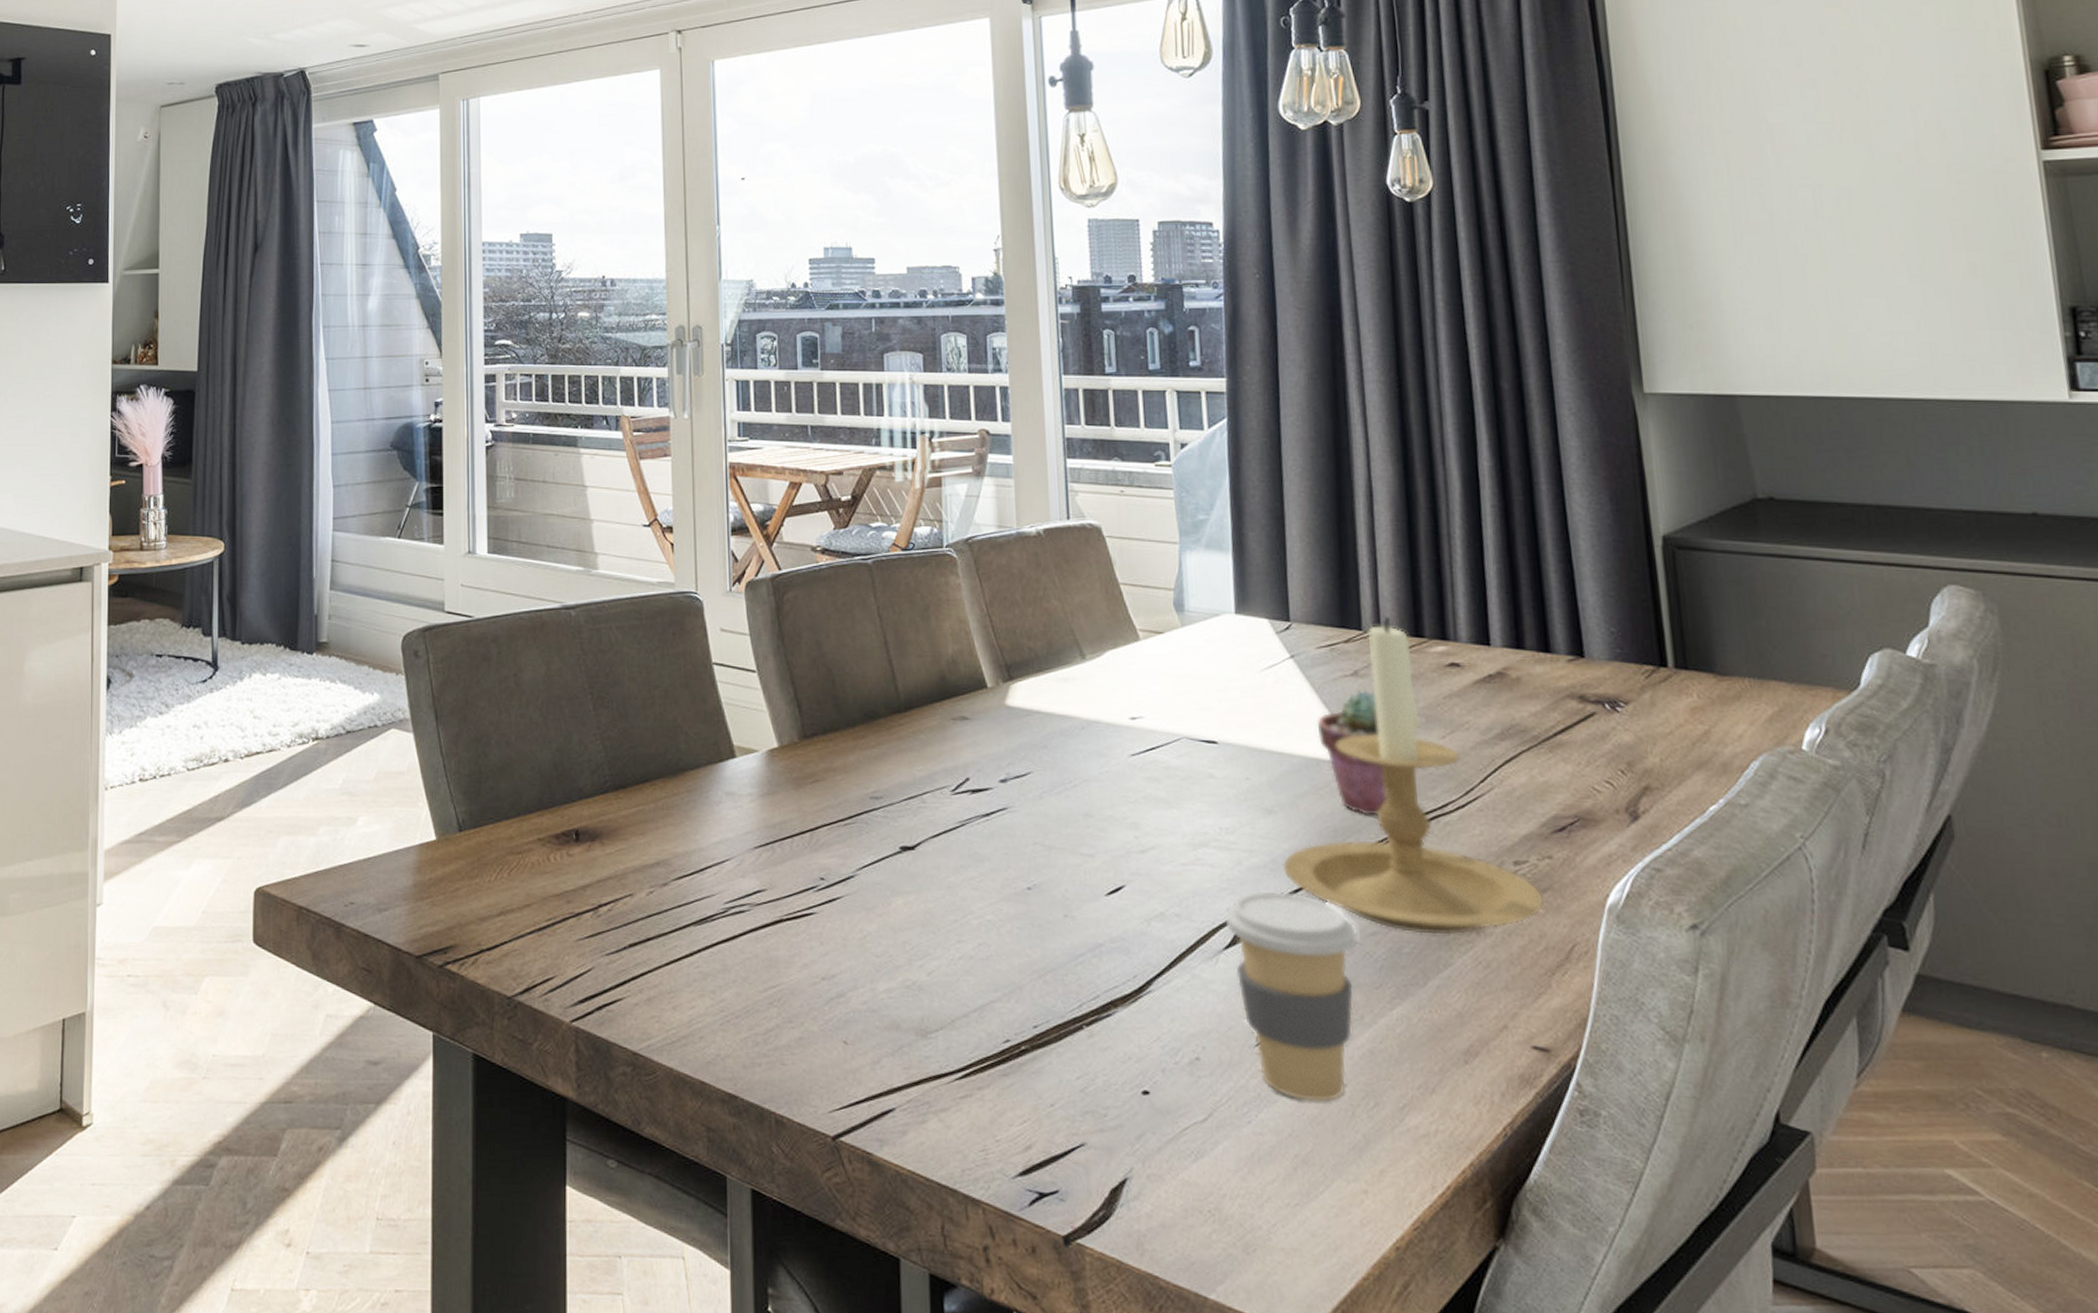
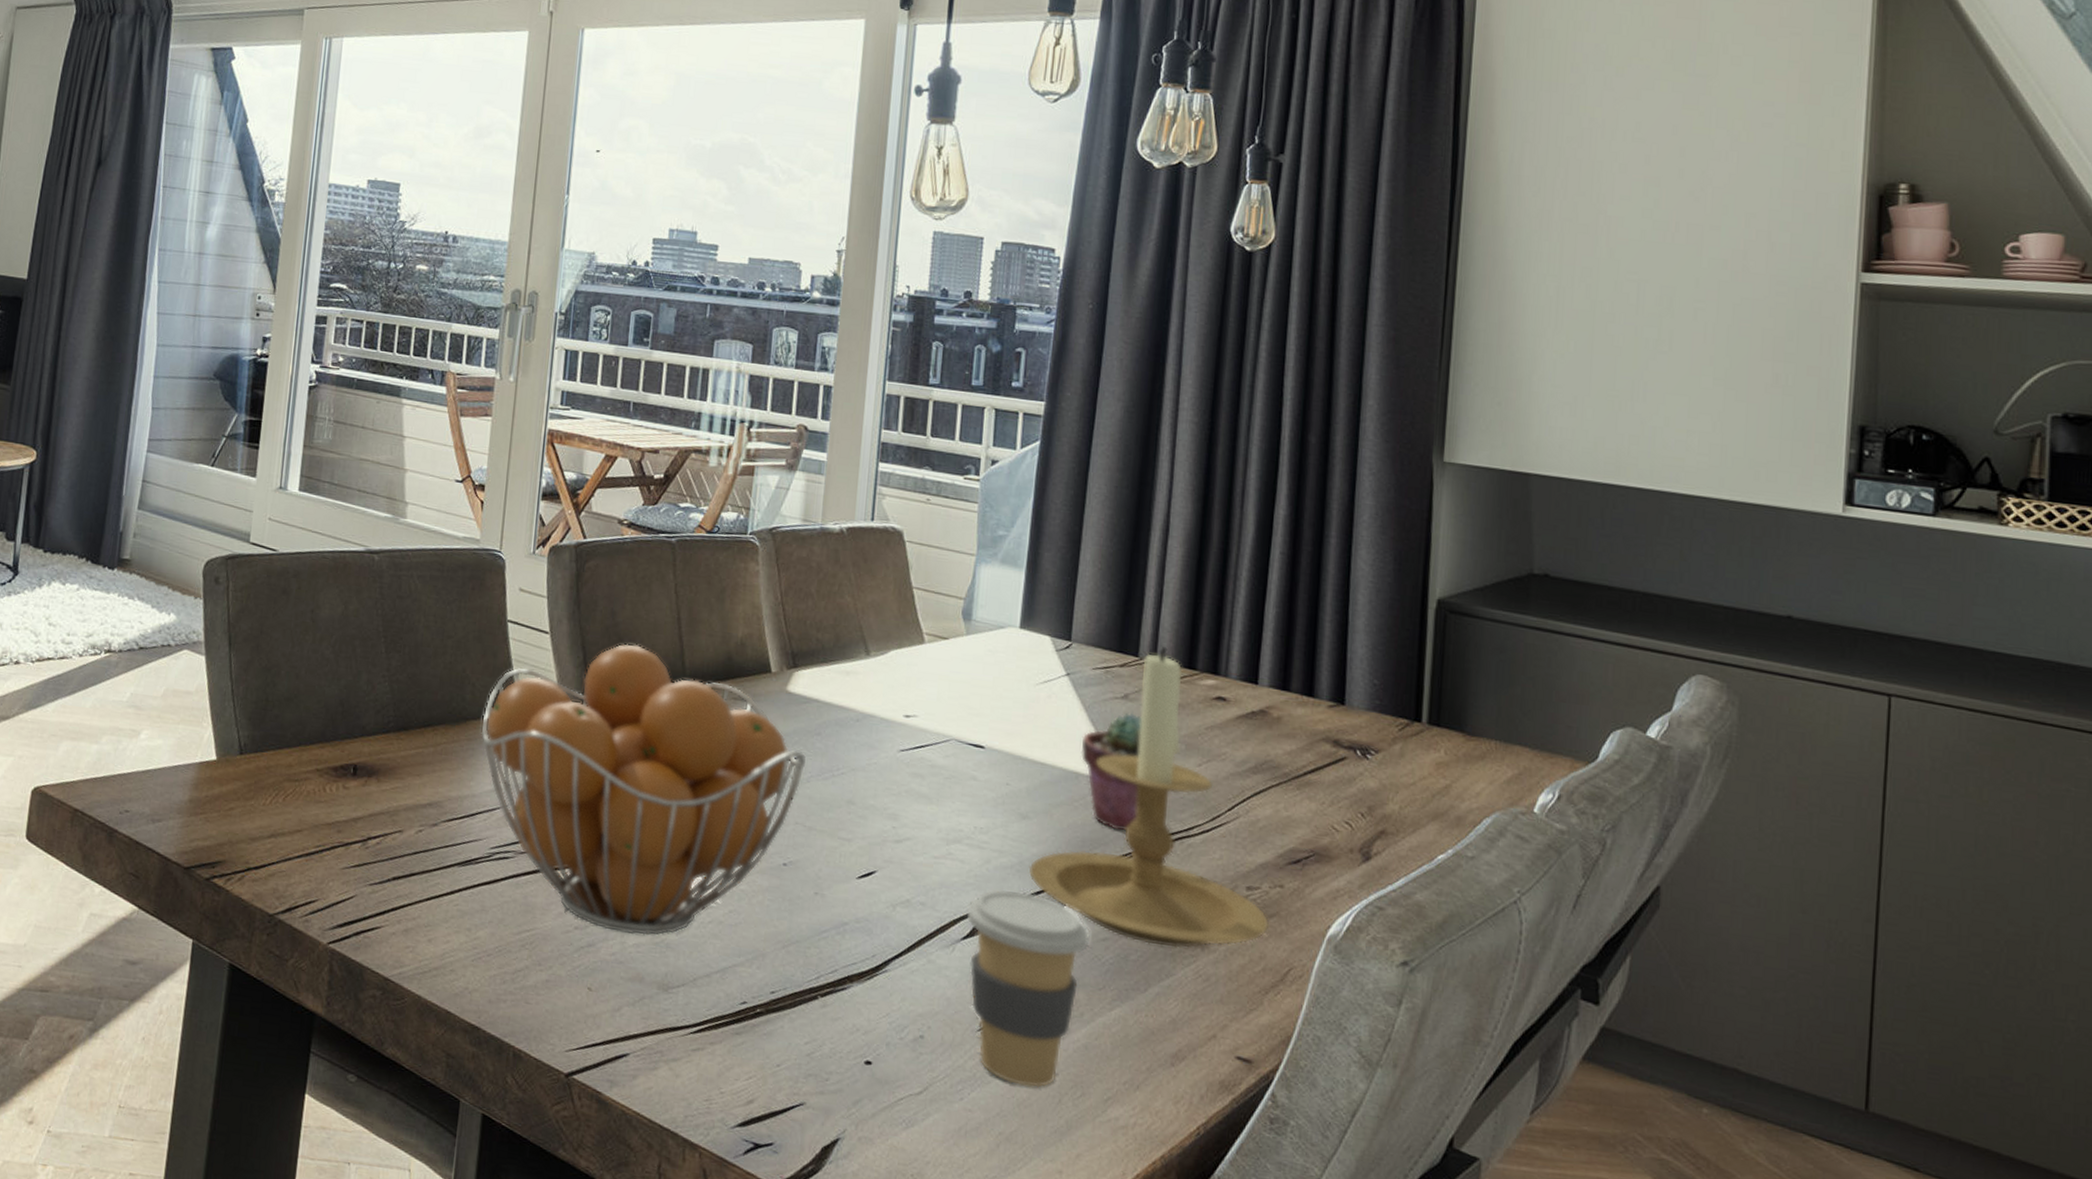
fruit basket: none [699,674,1035,979] -> present [481,644,806,935]

